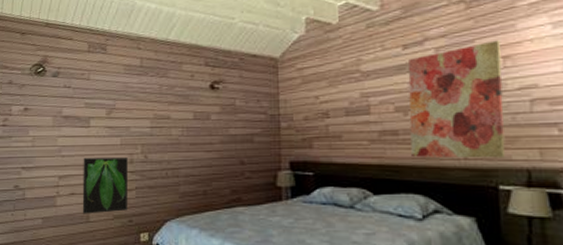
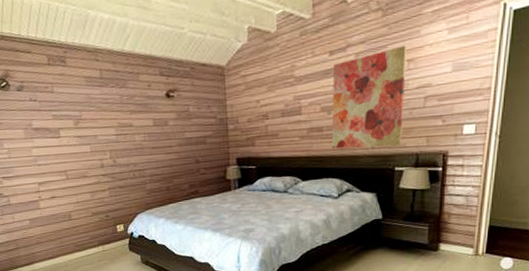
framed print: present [82,158,128,214] -> none [58,163,103,214]

